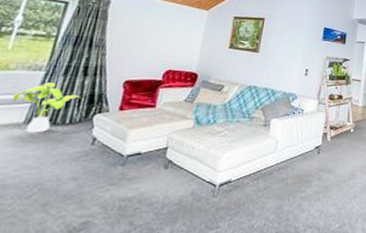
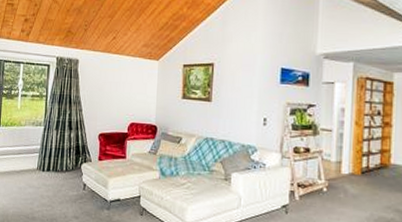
house plant: present [10,82,81,133] -> none [26,136,70,178]

